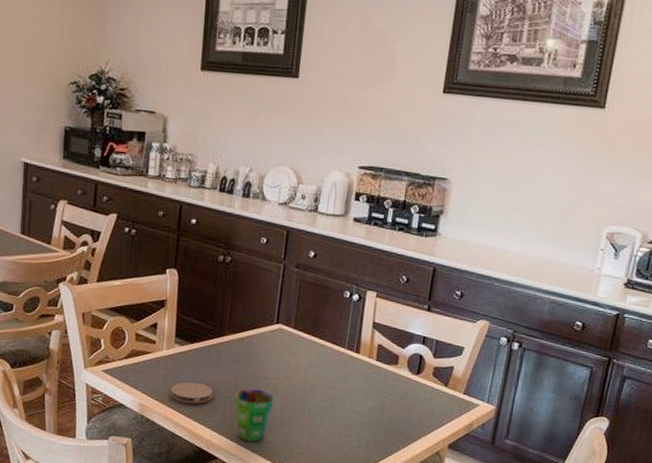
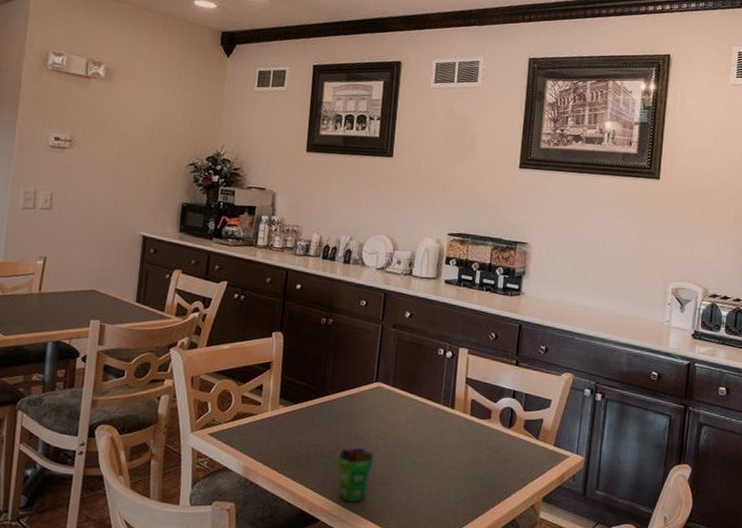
coaster: present [170,382,213,404] -> none [274,442,315,465]

